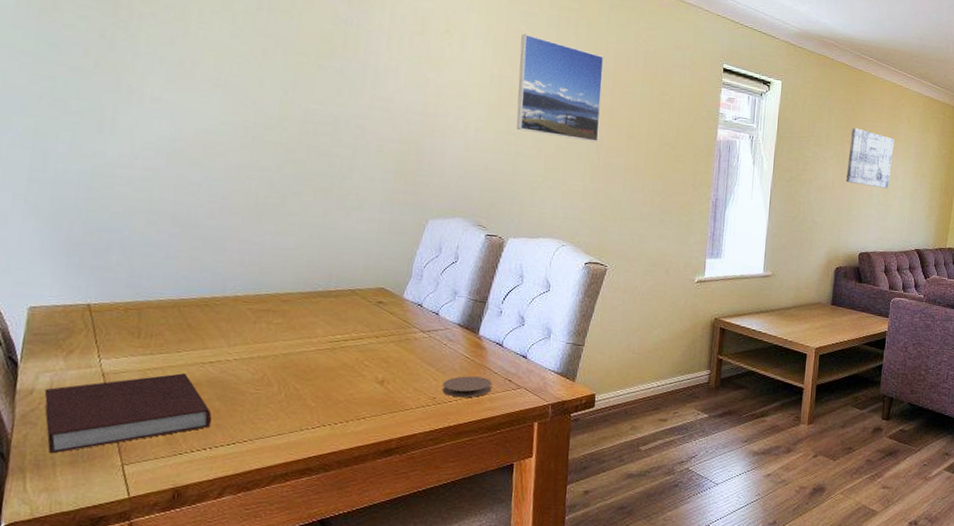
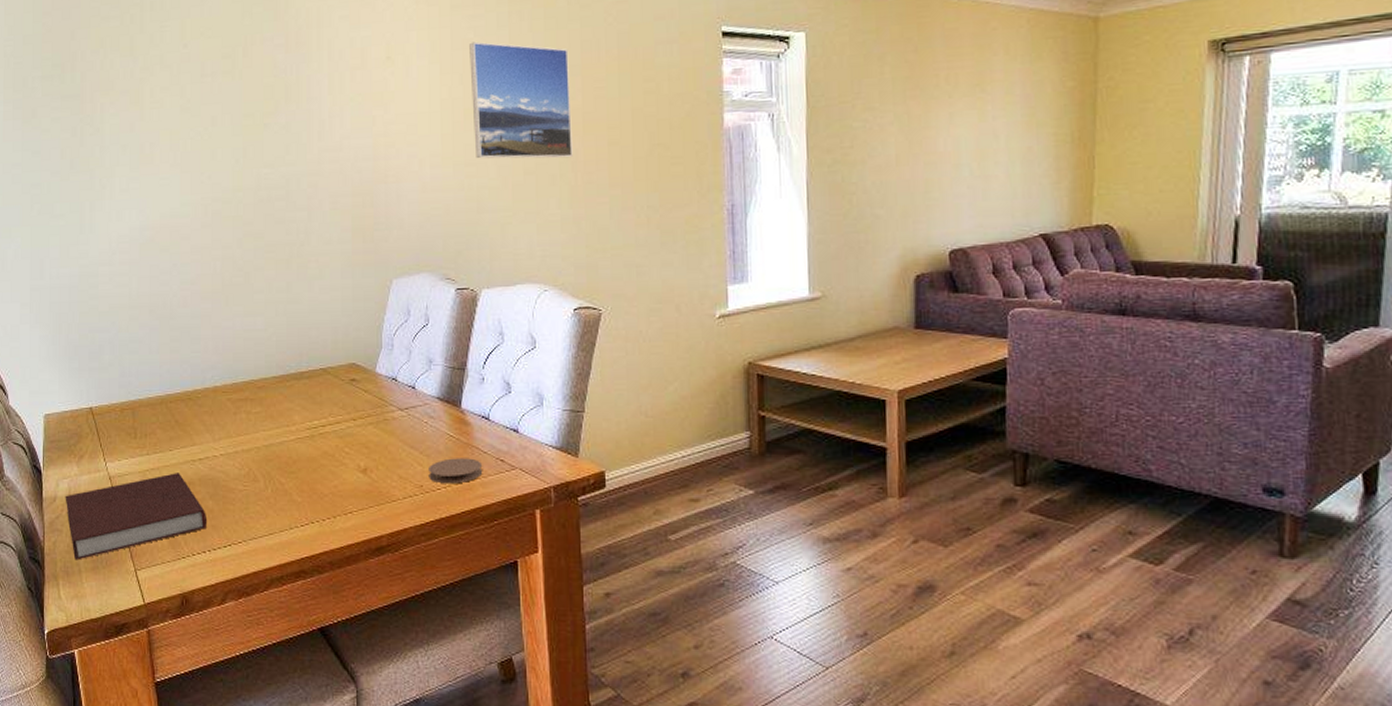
wall art: present [845,127,895,189] -> none [916,75,987,155]

